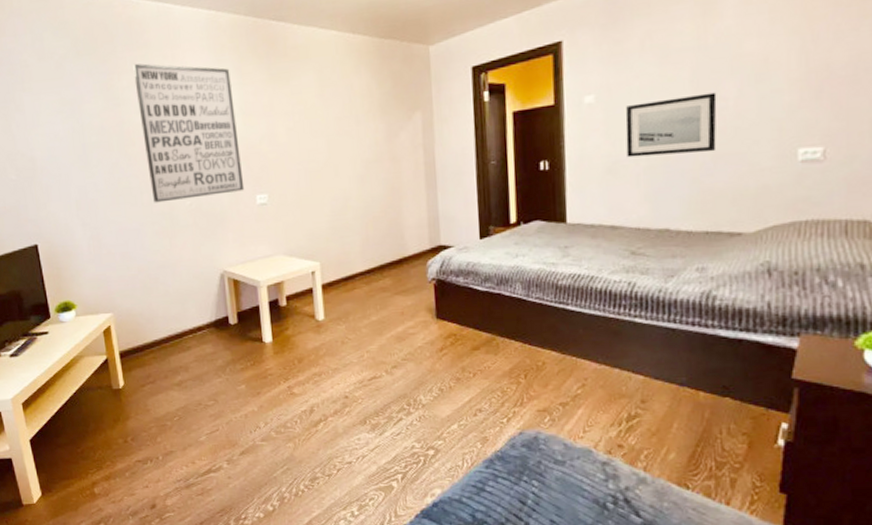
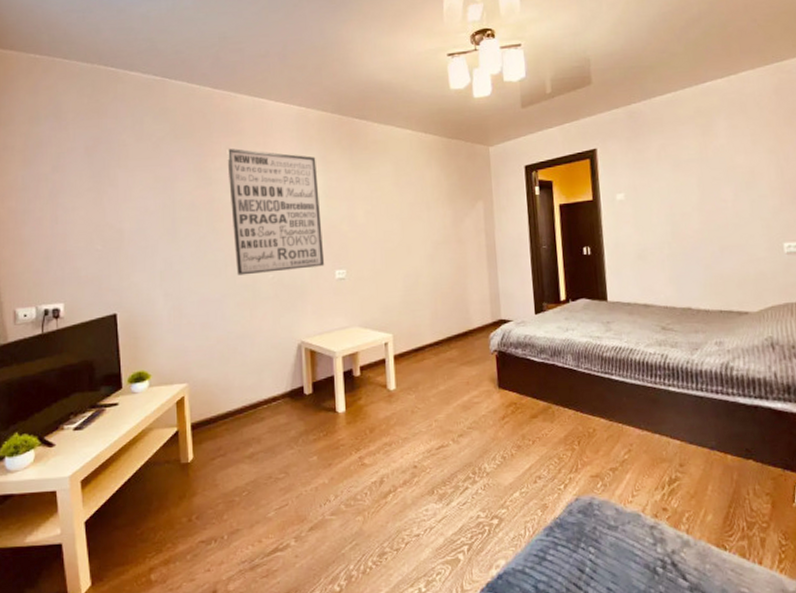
wall art: present [625,92,717,158] -> none [650,195,722,246]

